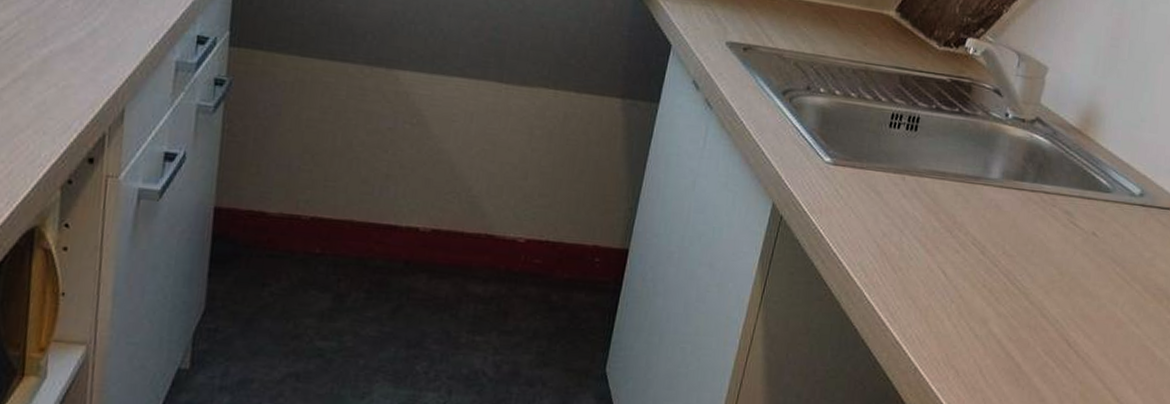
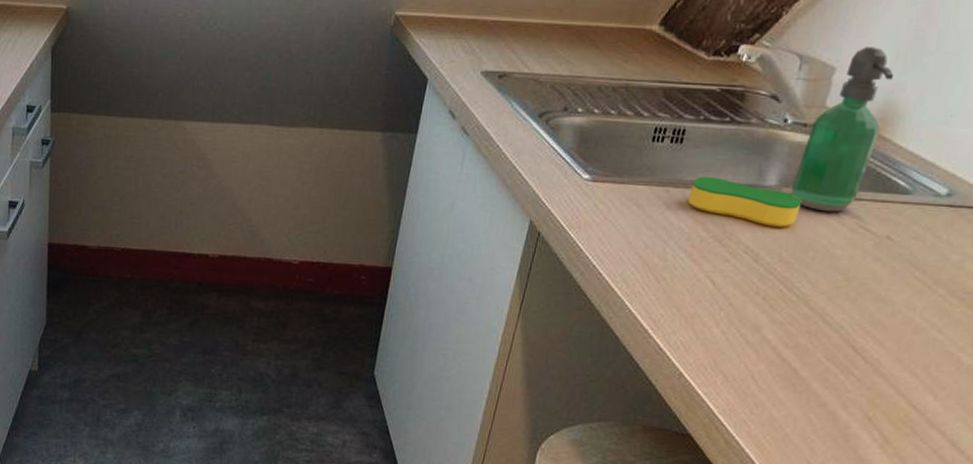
sponge: none [922,165,1022,220] -> present [688,176,802,227]
soap dispenser: none [1013,50,1096,207] -> present [791,46,894,212]

